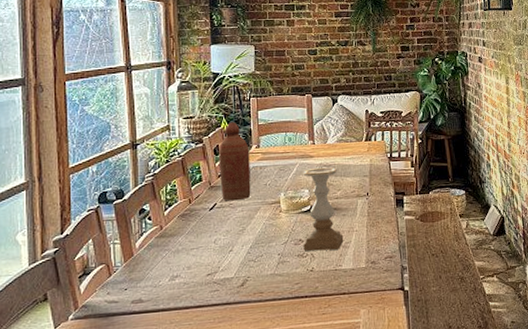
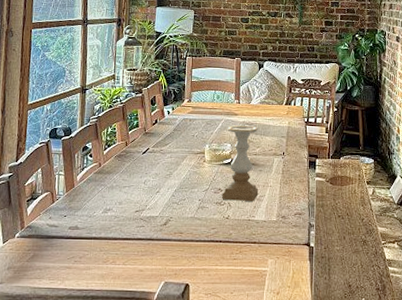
bottle: present [219,122,251,201] -> none [154,77,182,148]

